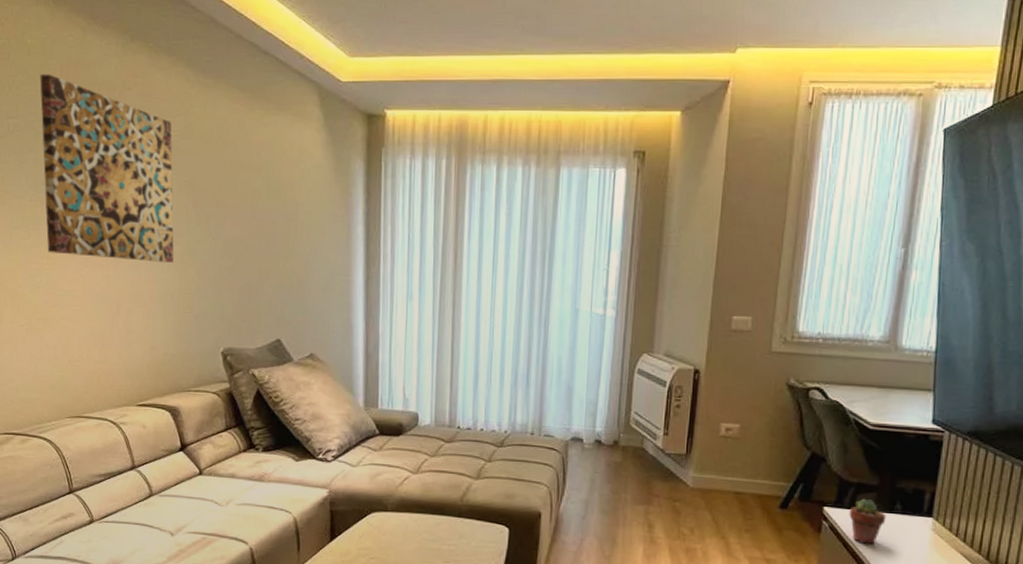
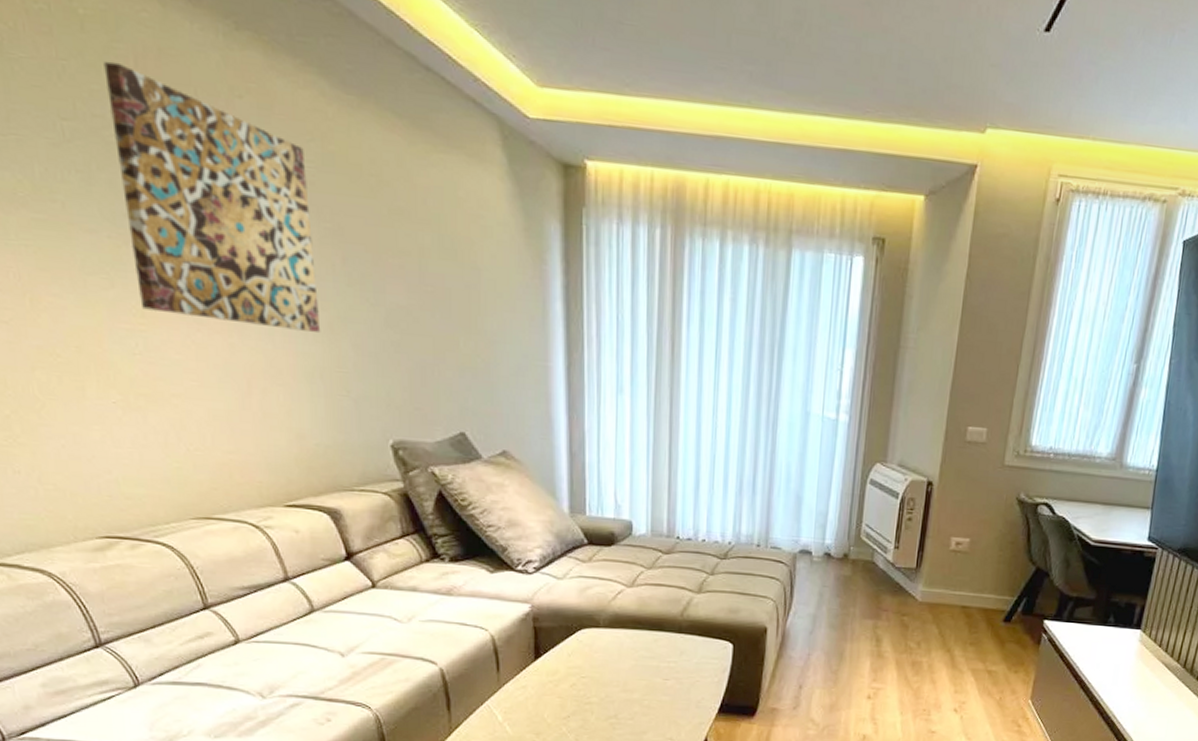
potted succulent: present [849,498,887,544] -> none [1066,611,1101,655]

